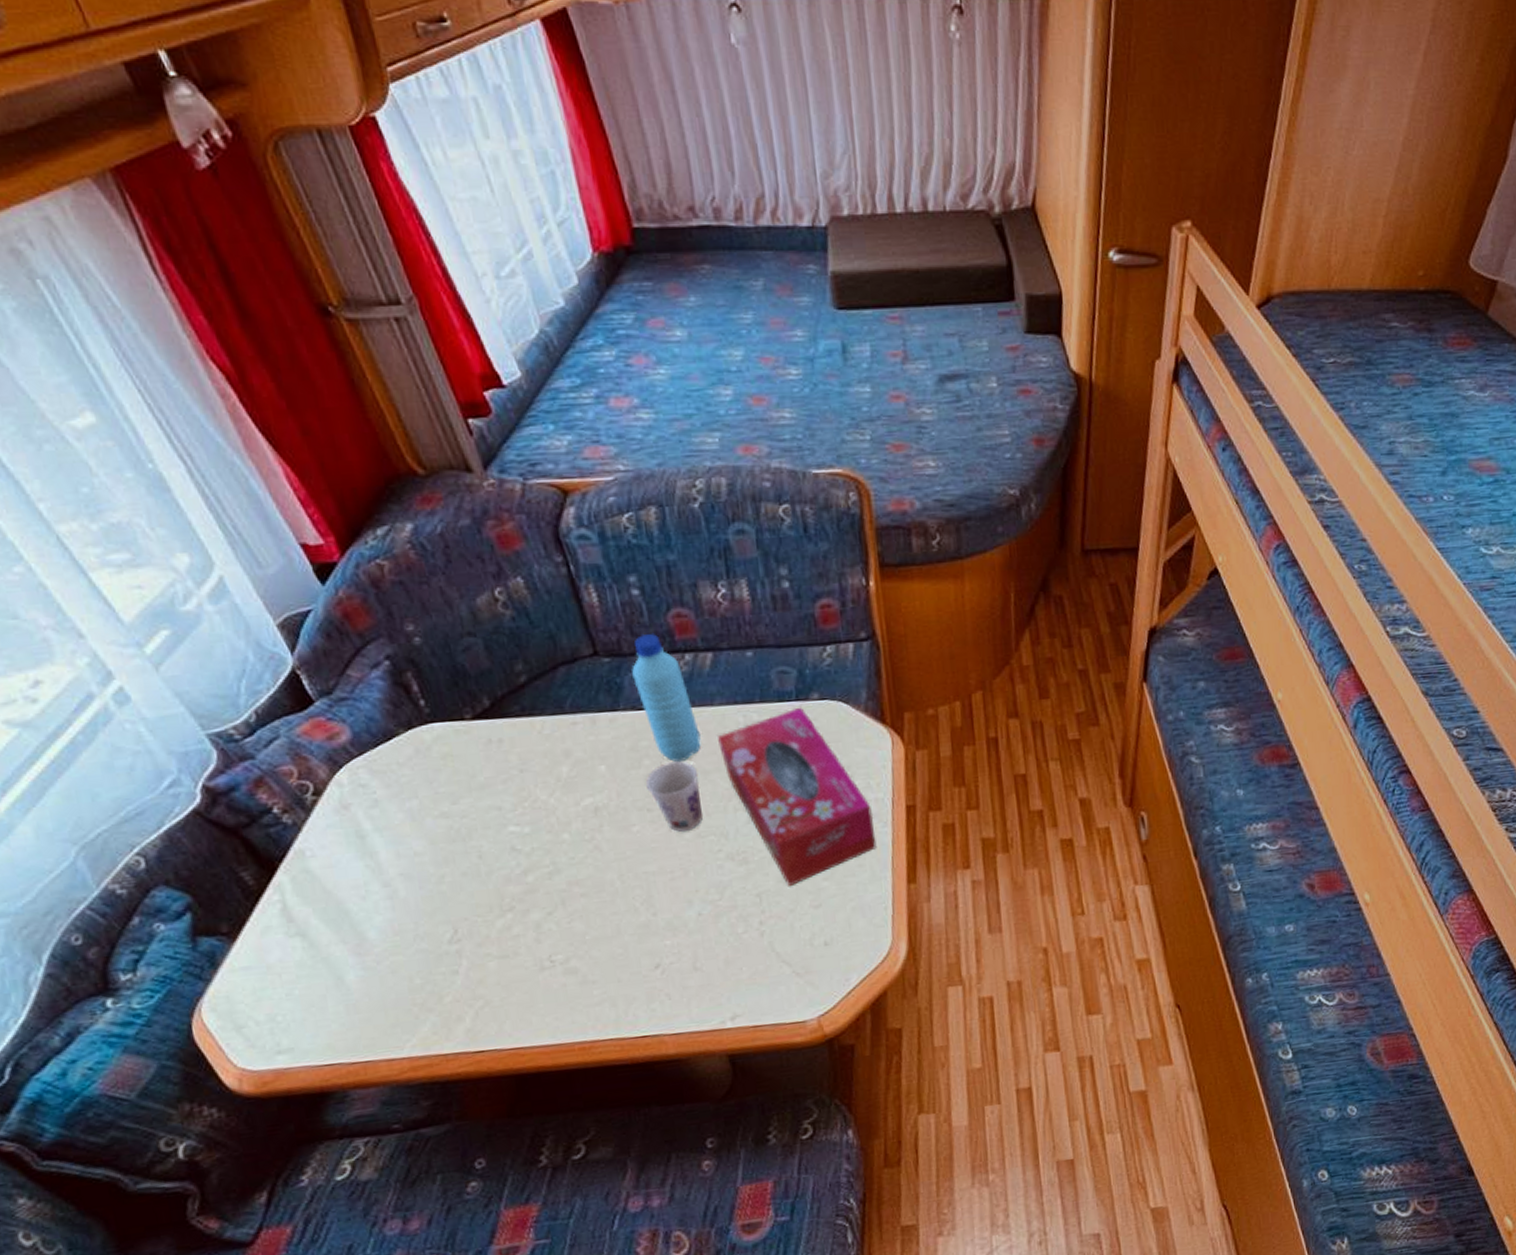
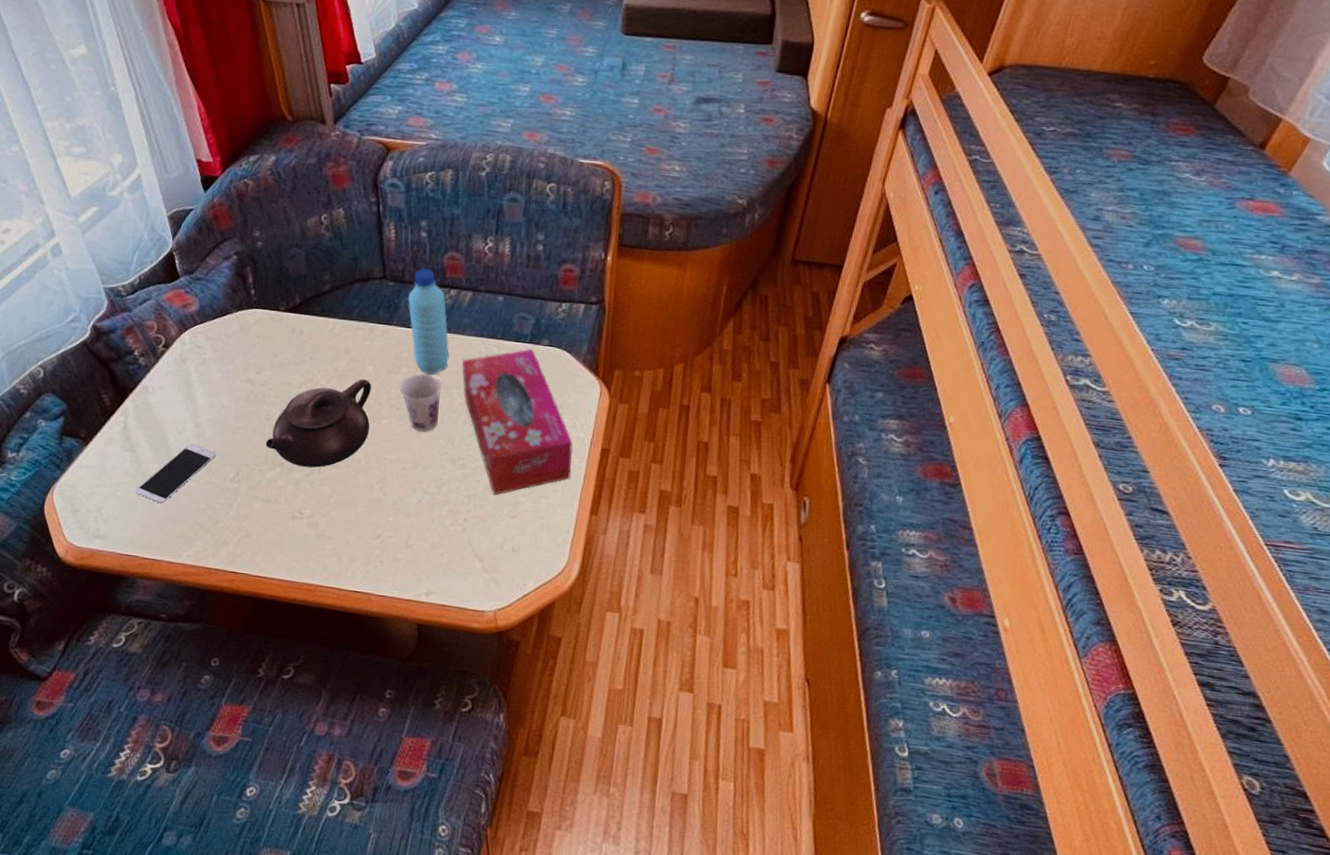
smartphone: none [319,908,420,991] -> present [136,443,216,503]
teapot: none [484,783,618,906] -> present [265,379,371,468]

